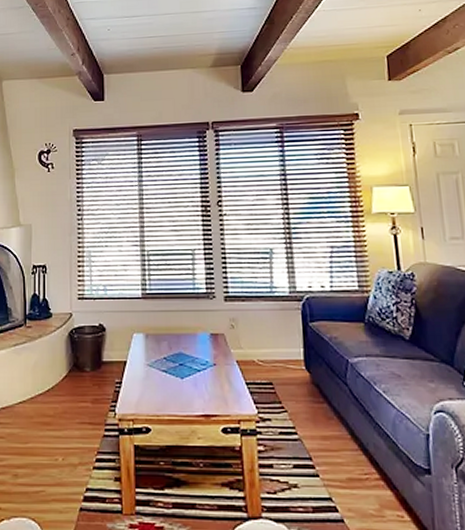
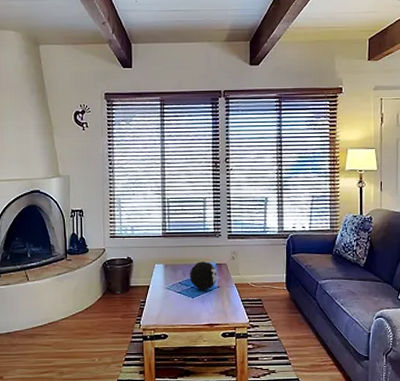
decorative orb: none [176,331,213,368] -> present [189,262,218,290]

